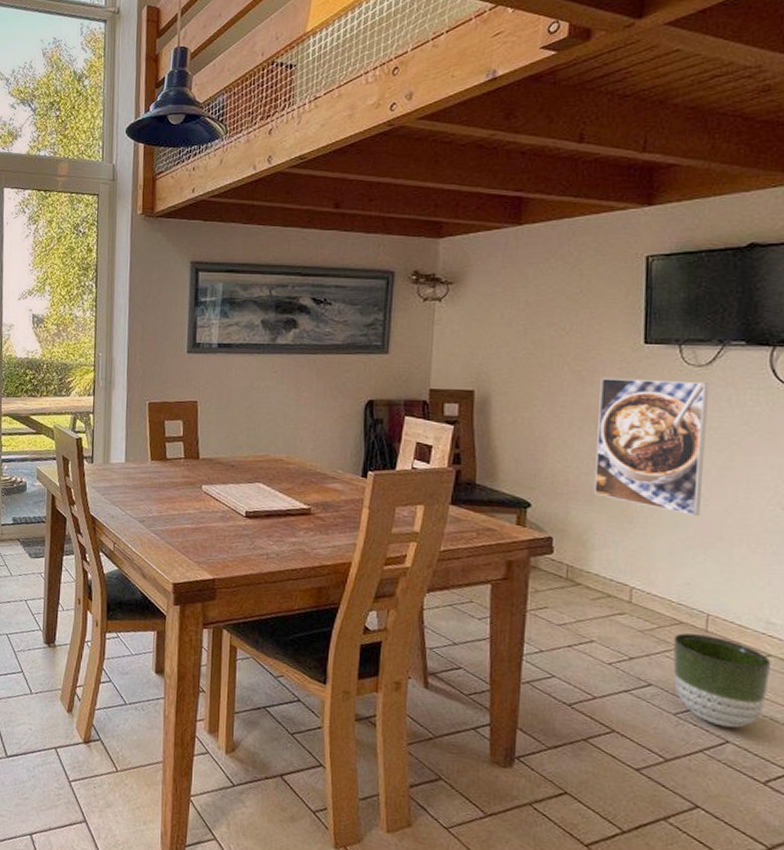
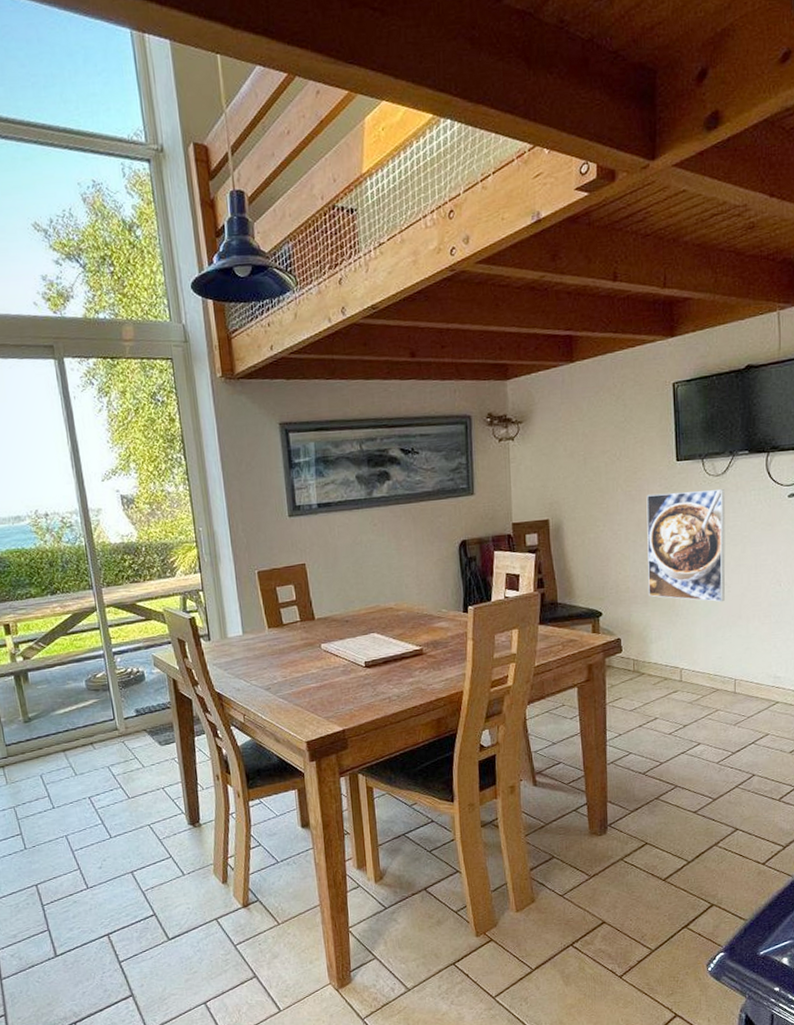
planter: present [672,633,772,728] -> none [713,696,779,765]

